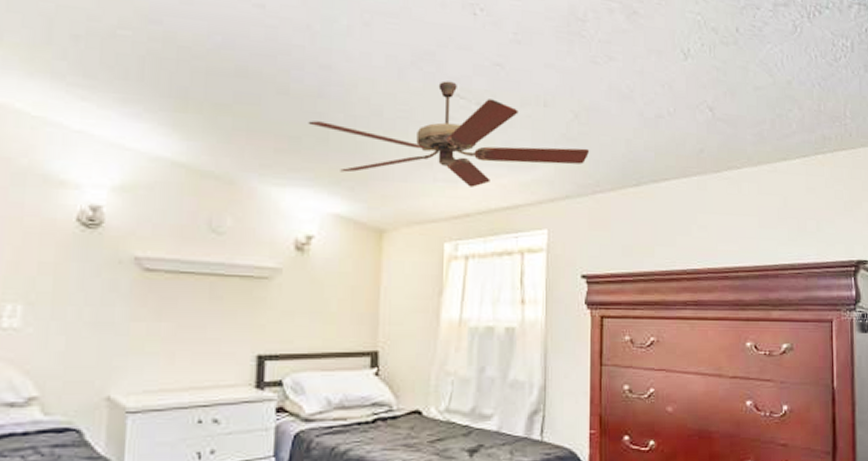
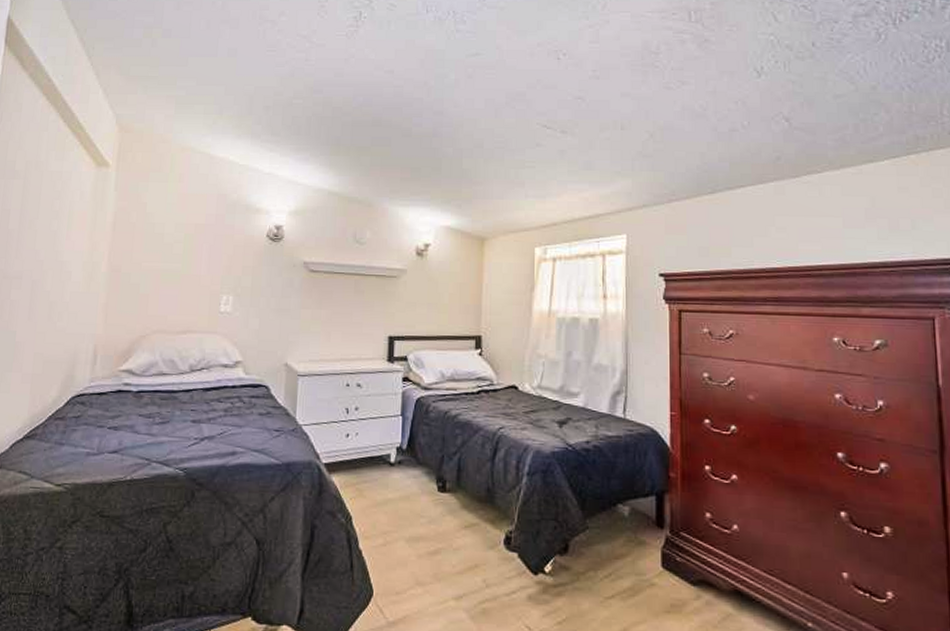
ceiling fan: present [308,80,590,187] -> none [425,115,665,201]

